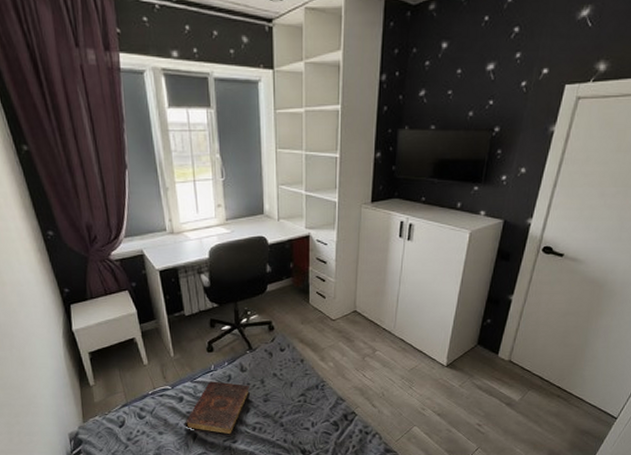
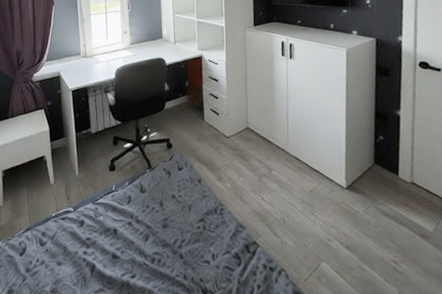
book: present [184,381,250,436] -> none [83,203,149,269]

